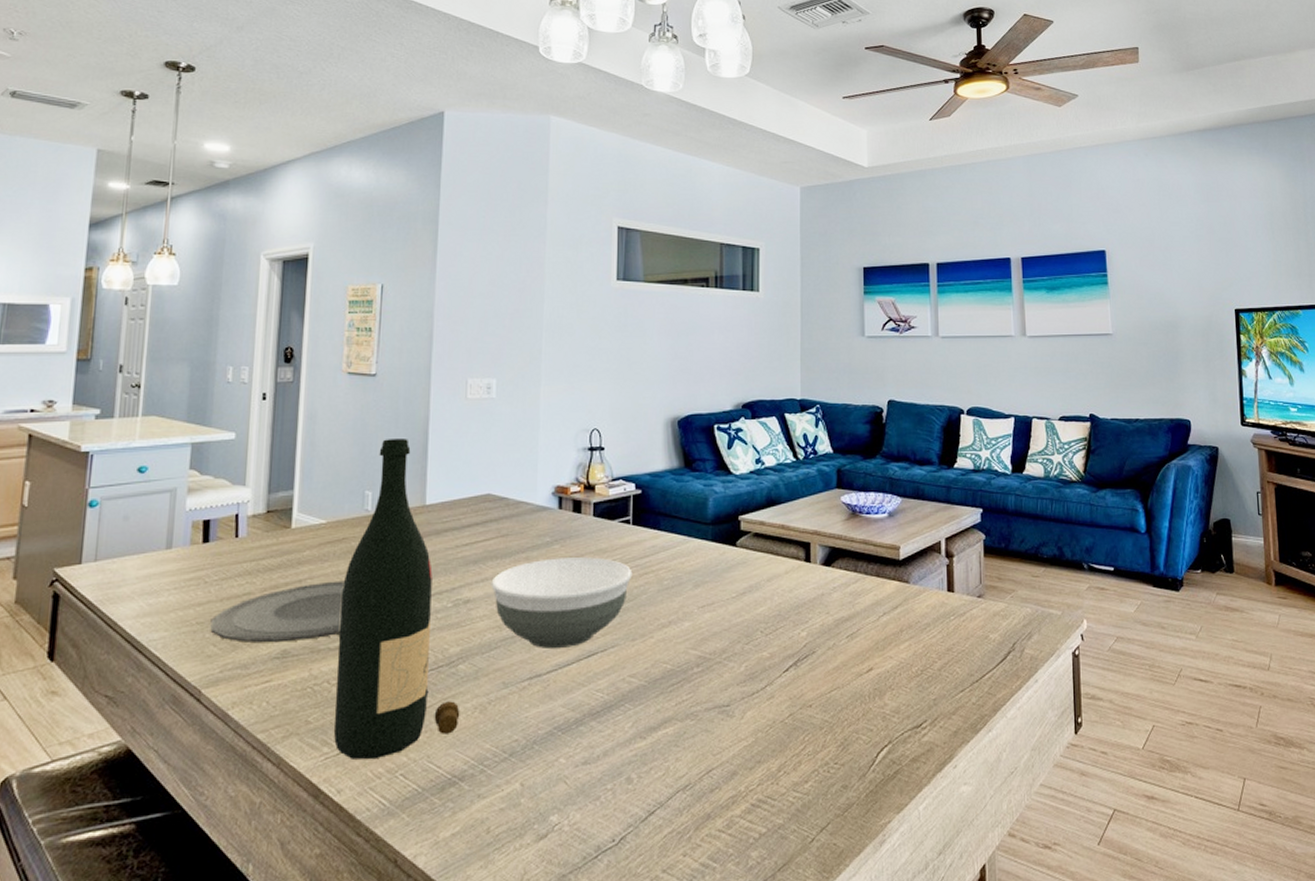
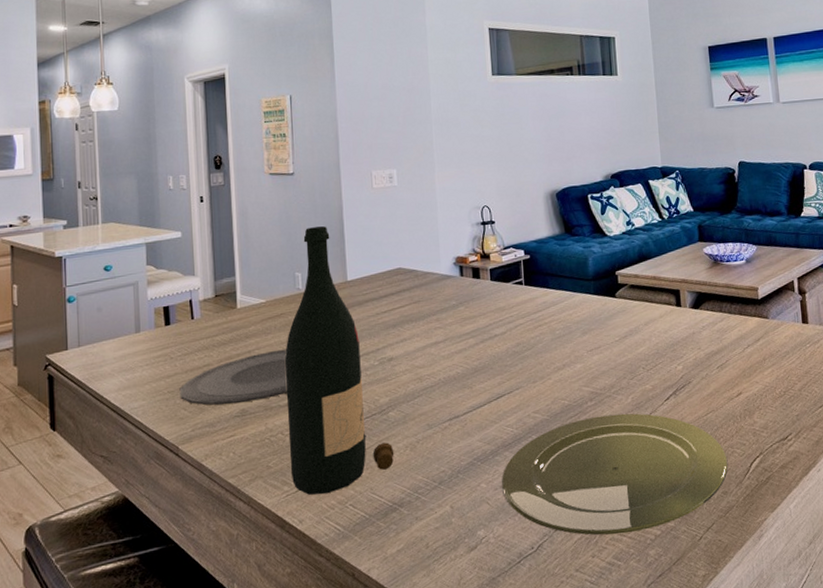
bowl: present [491,557,633,649] -> none [409,315,529,395]
plate: none [584,684,851,830] -> present [502,413,728,535]

